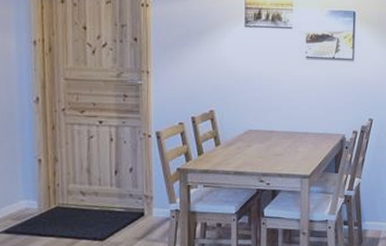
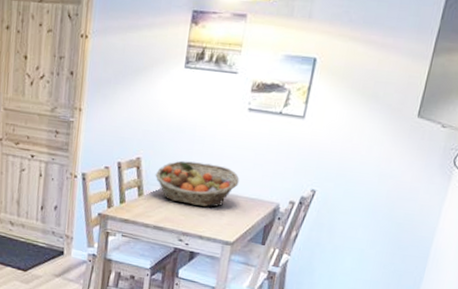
fruit basket: none [229,108,307,147] -> present [155,160,240,207]

